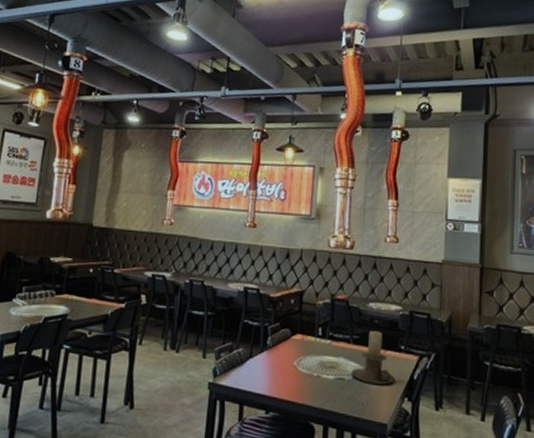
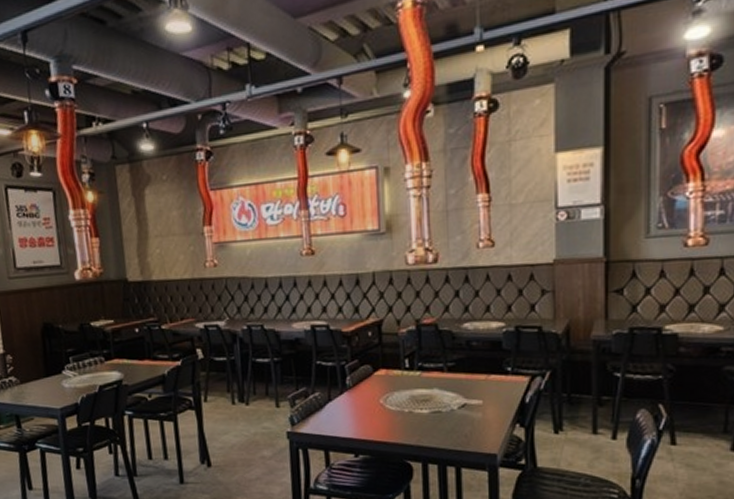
candle holder: present [351,330,395,386] -> none [449,354,502,414]

